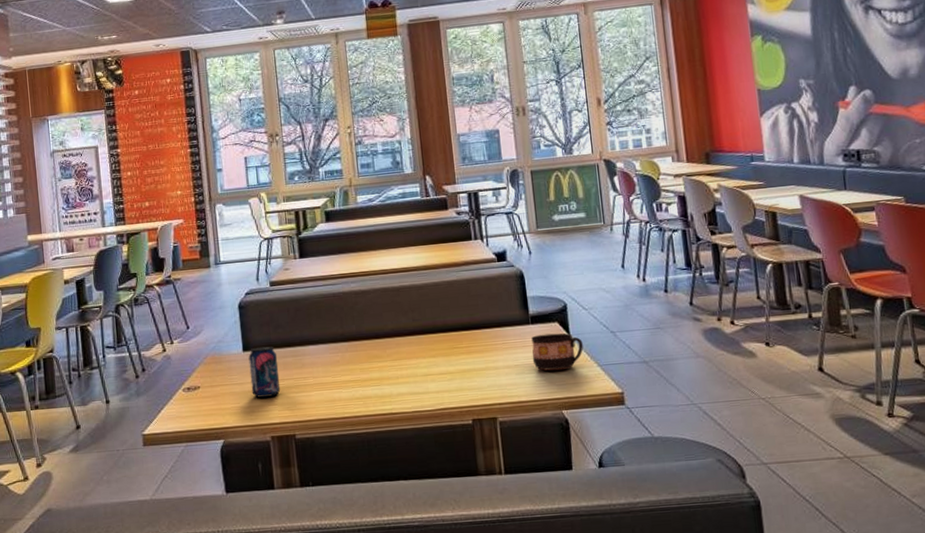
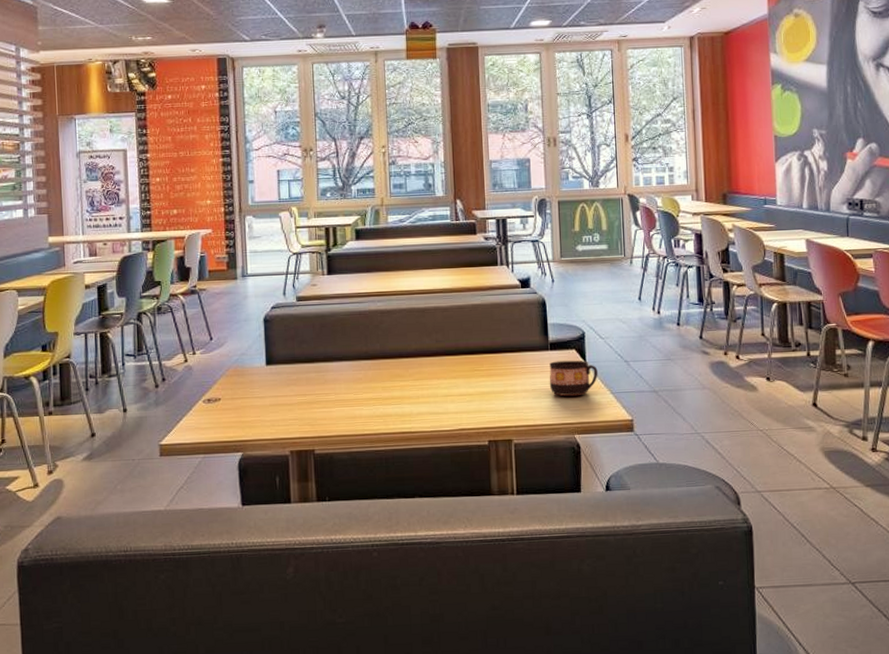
beverage can: present [248,346,281,398] -> none [271,361,302,412]

